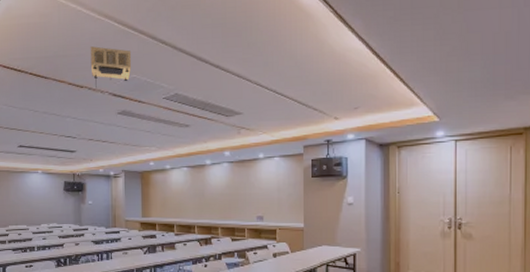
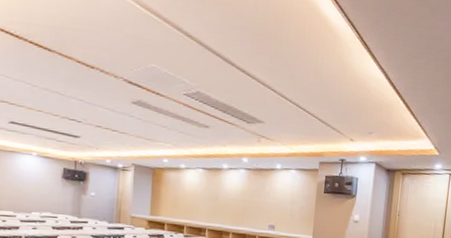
projector: present [90,46,132,88] -> none [104,25,153,72]

